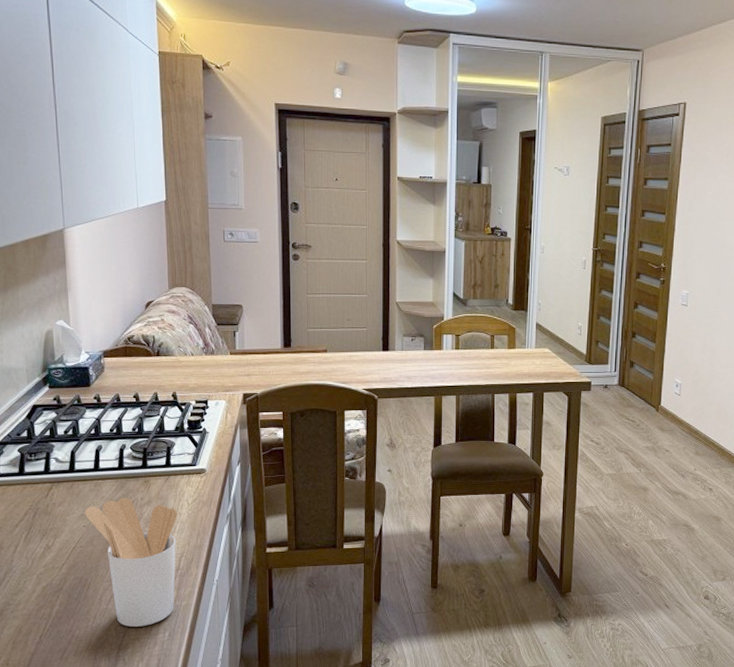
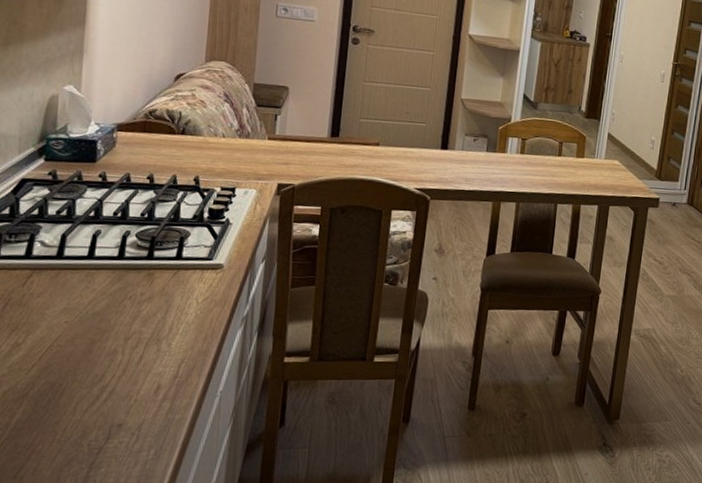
utensil holder: present [84,497,177,627] -> none [68,291,183,443]

